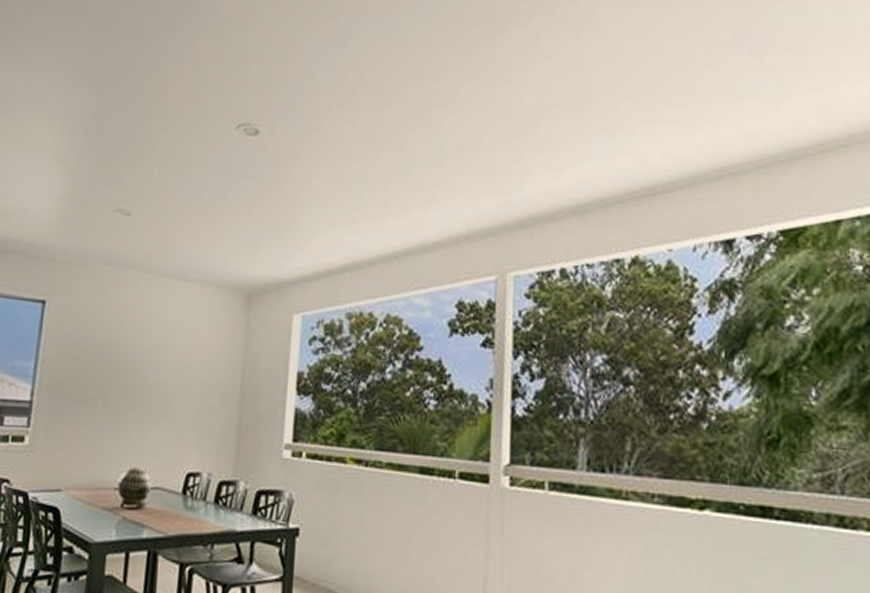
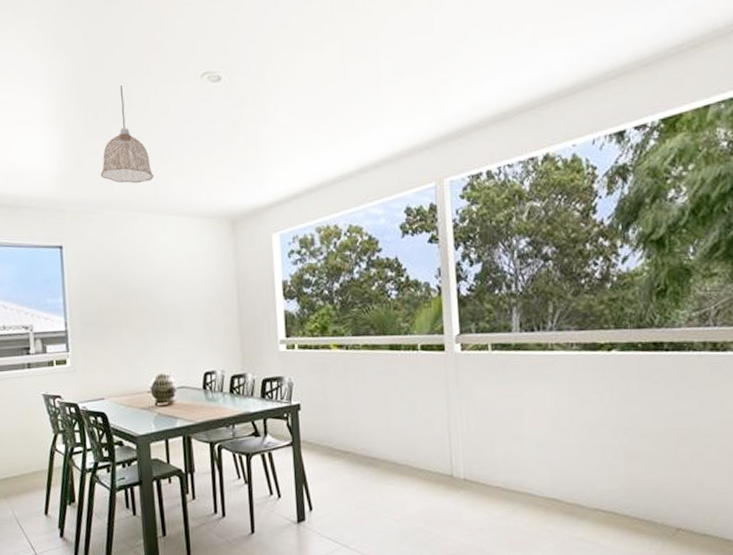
pendant lamp: none [103,129,166,239] -> present [100,85,154,184]

